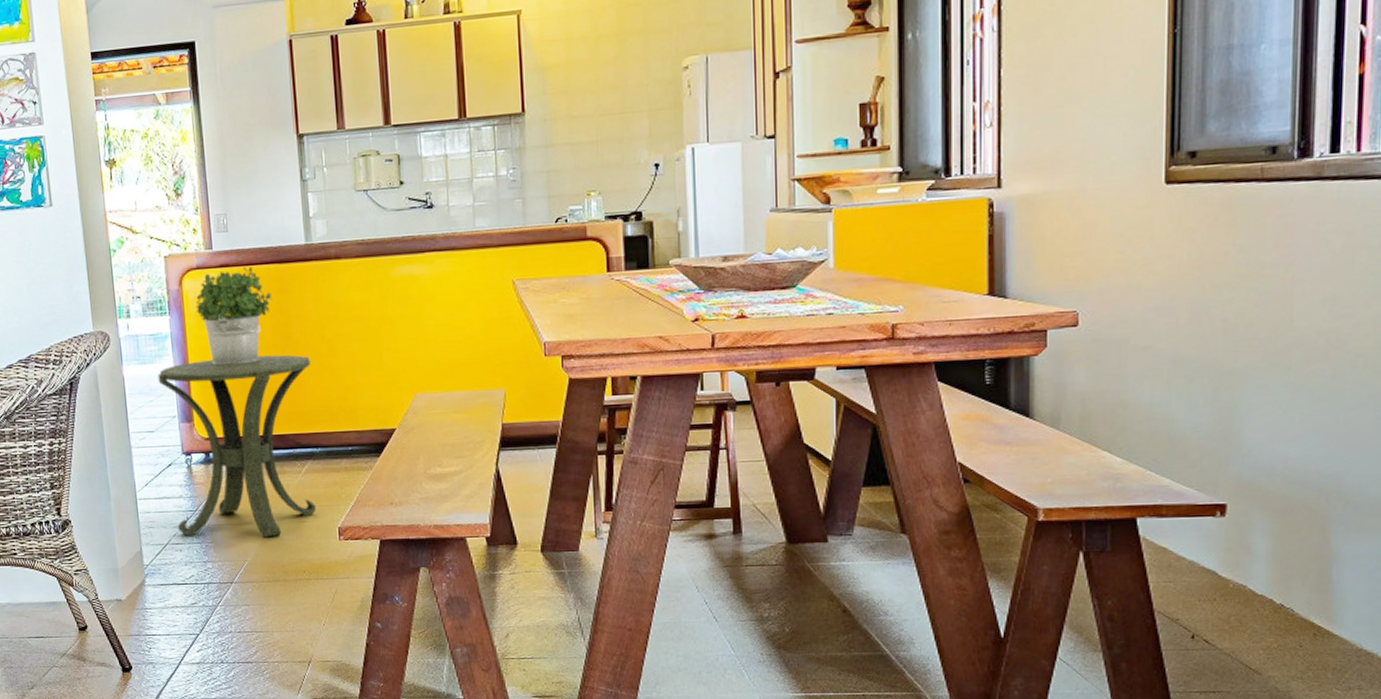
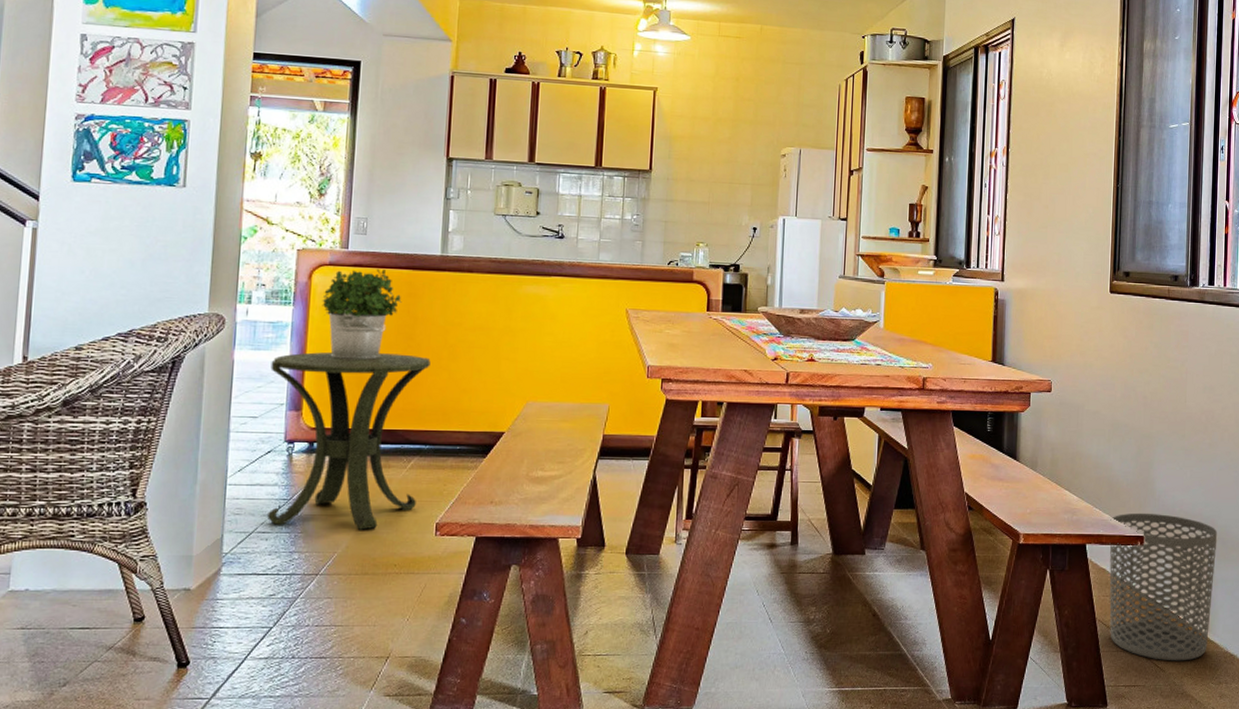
waste bin: none [1172,473,1346,662] -> present [1109,513,1218,661]

